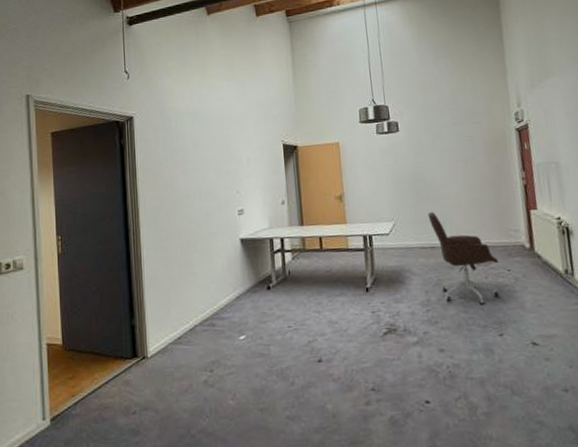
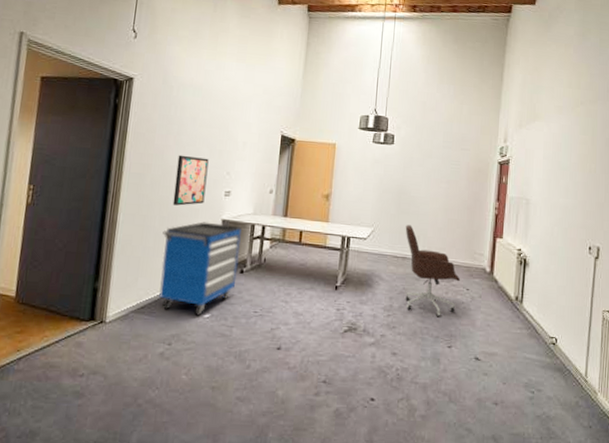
storage cabinet: none [186,242,265,339] -> present [159,222,242,316]
wall art: none [187,181,220,233] -> present [172,154,209,206]

